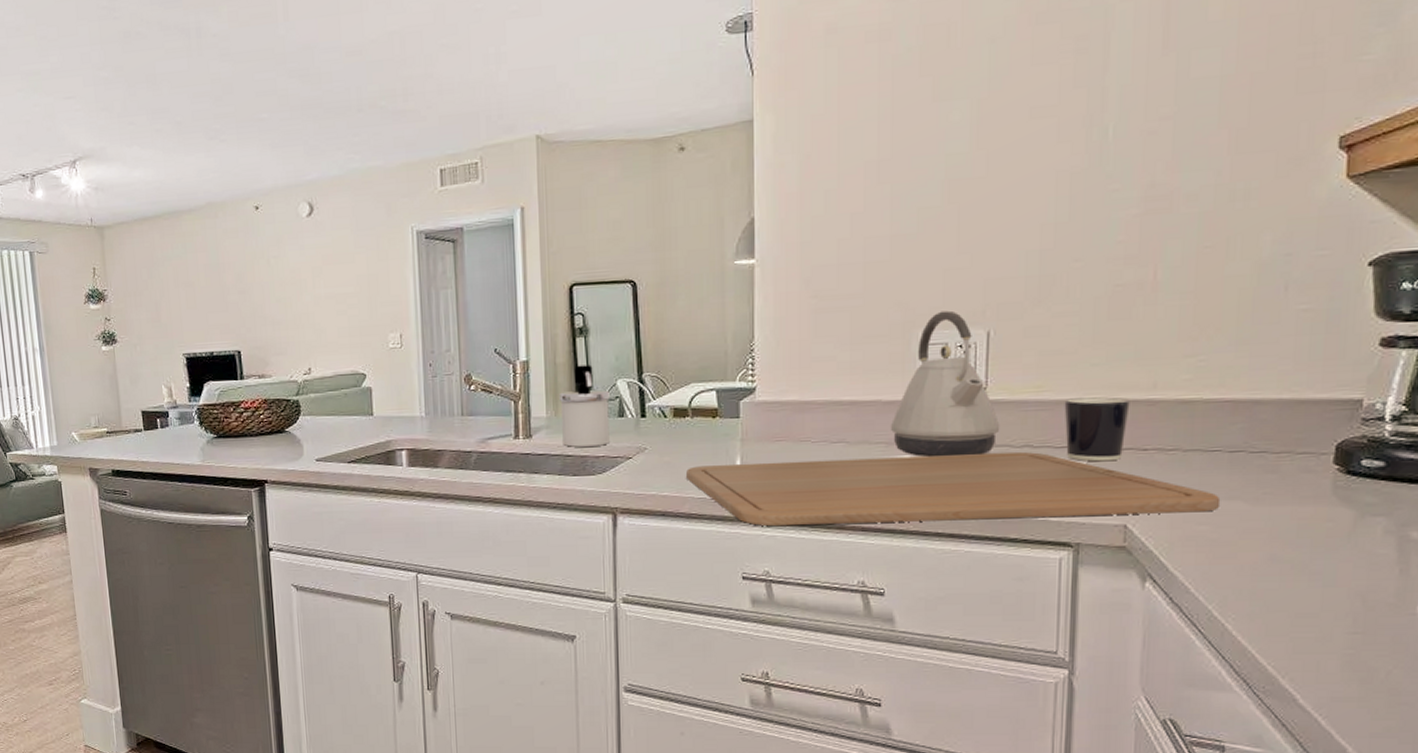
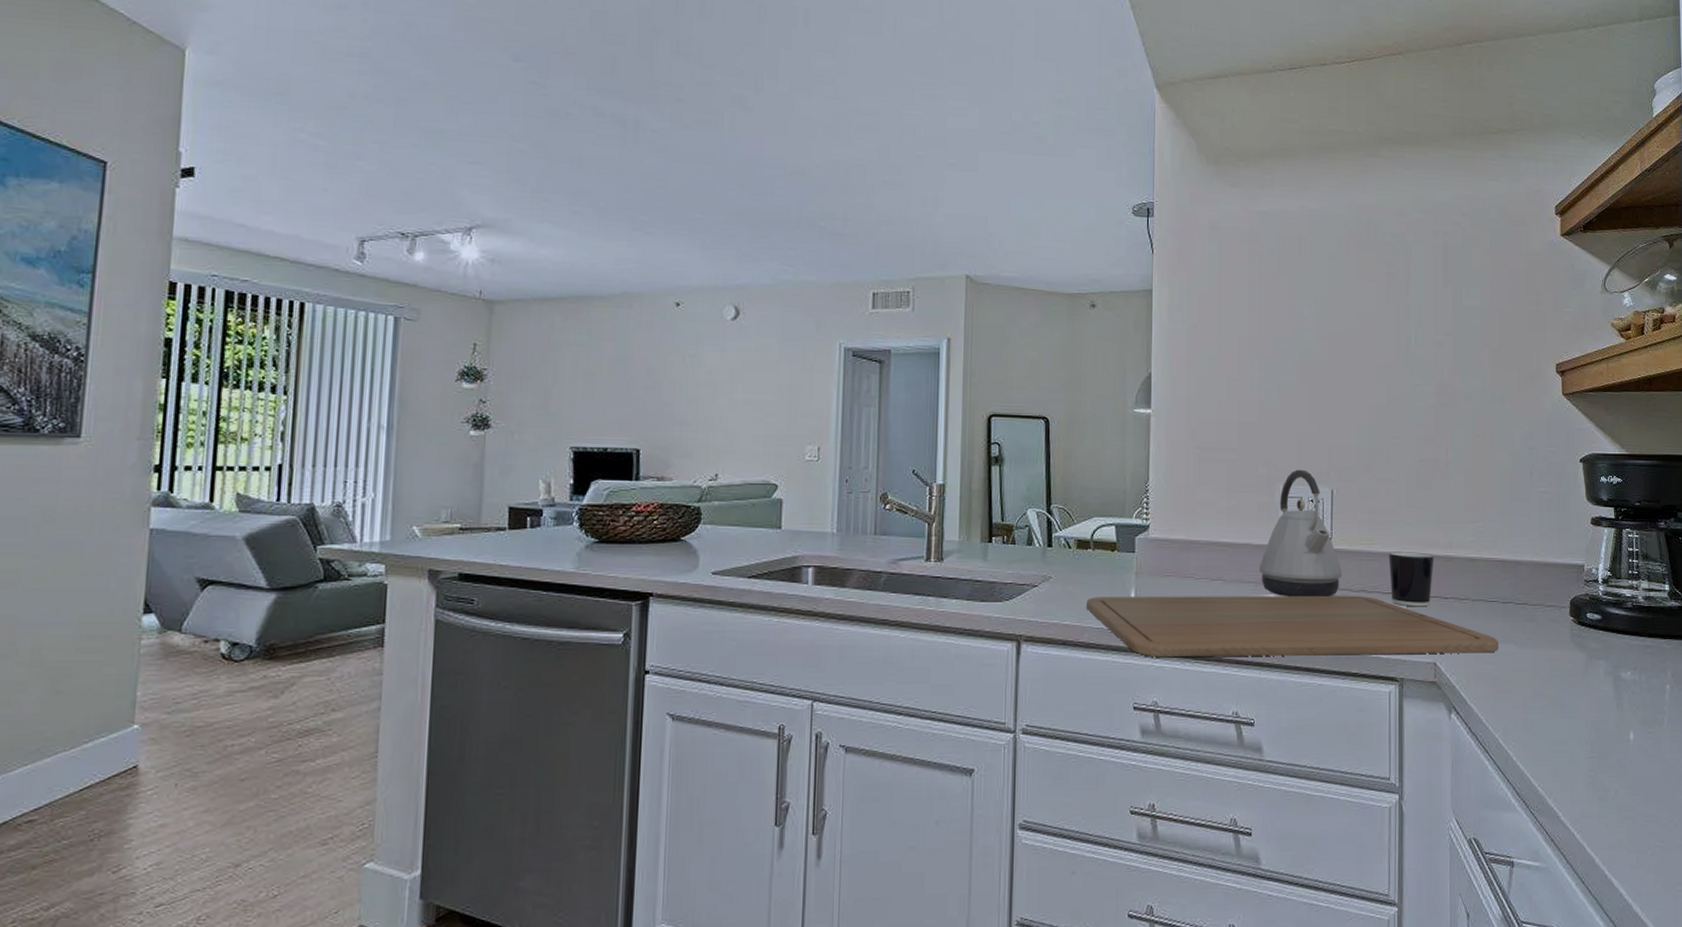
soap dispenser: present [560,365,610,448] -> none [973,492,1020,574]

